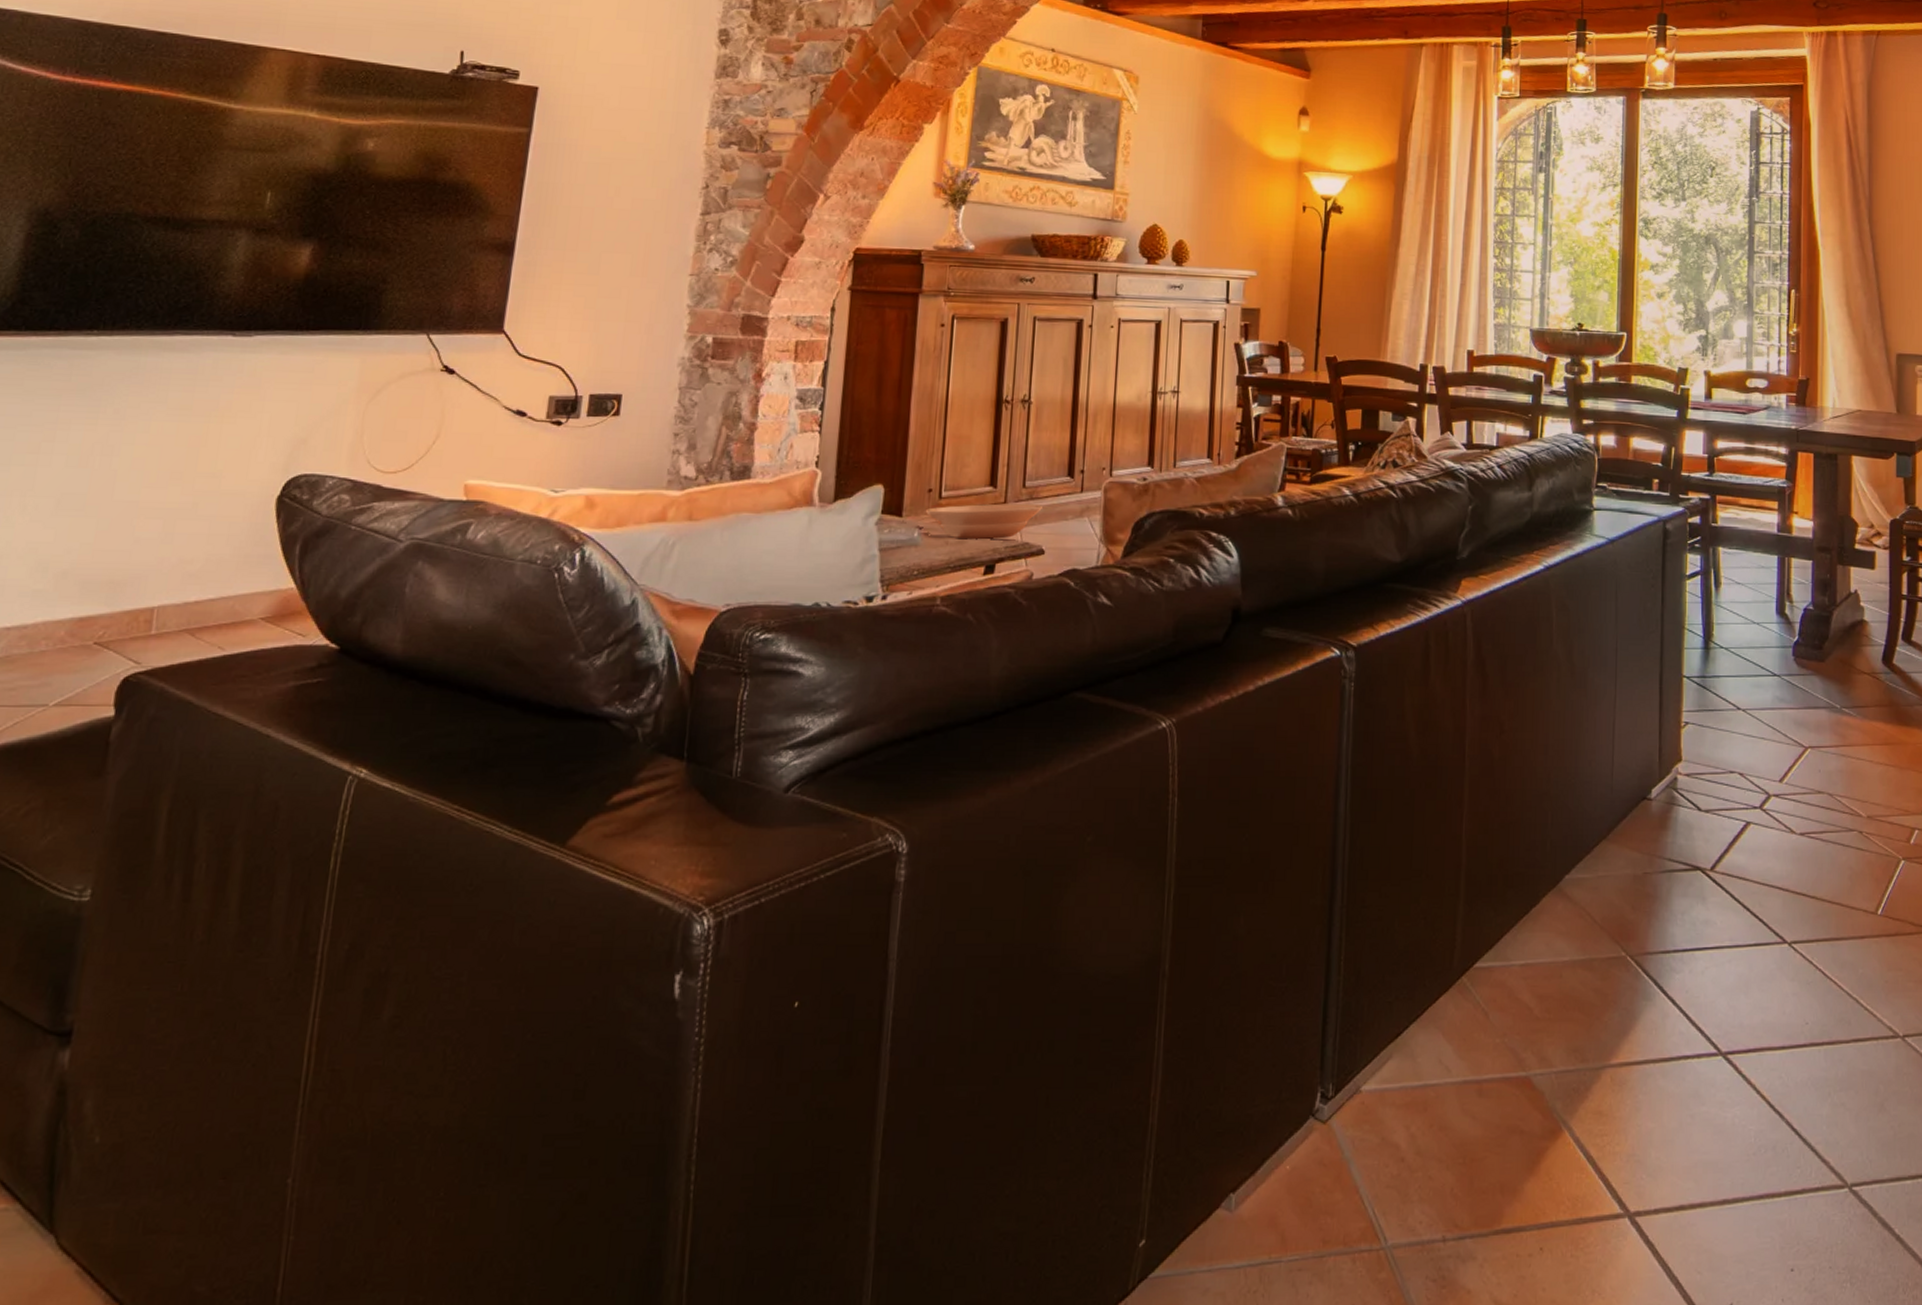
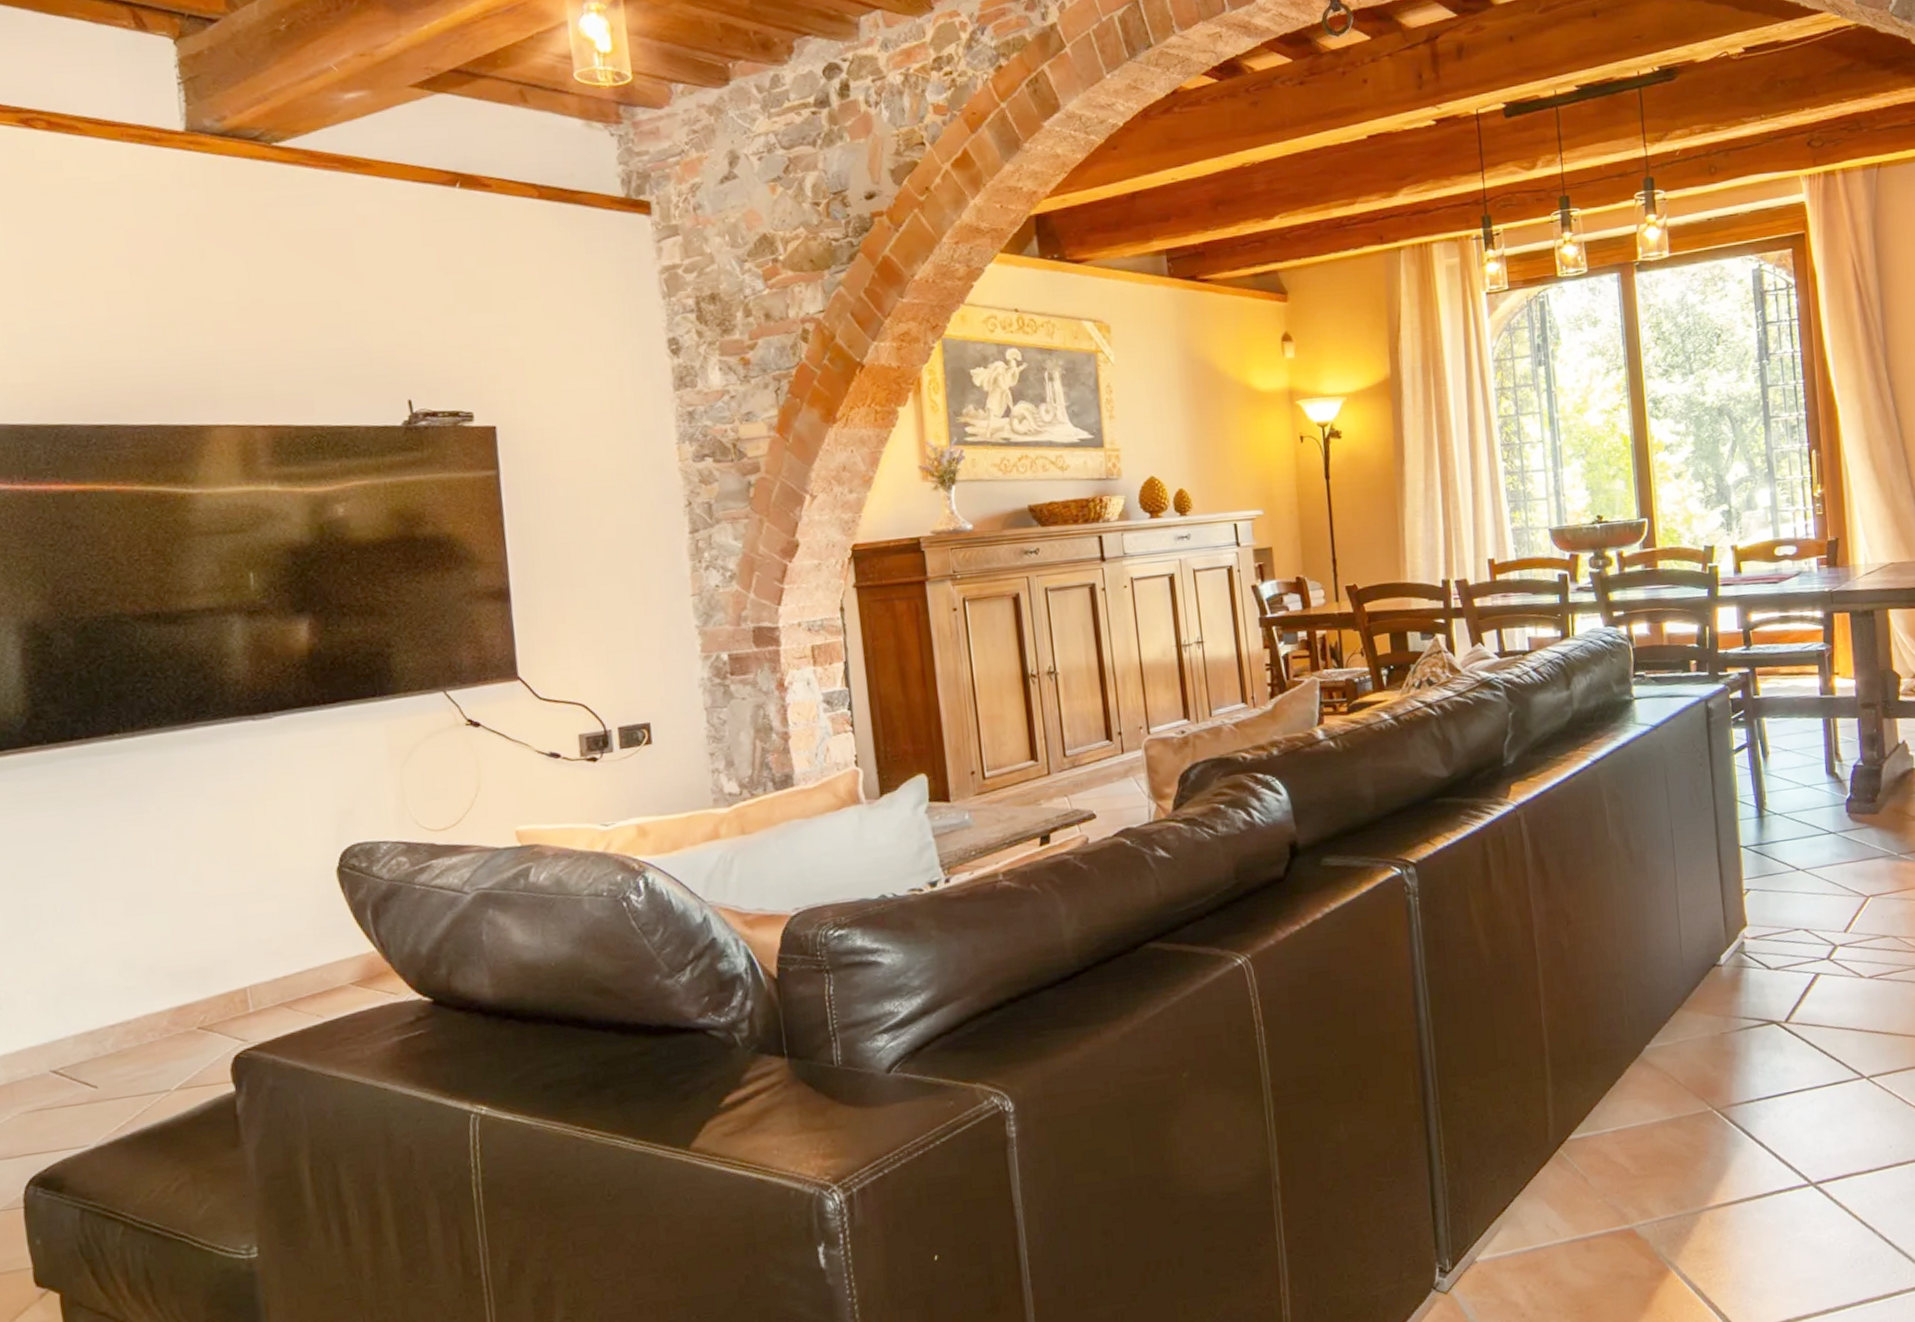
decorative bowl: present [925,503,1044,540] -> none [971,771,1088,816]

